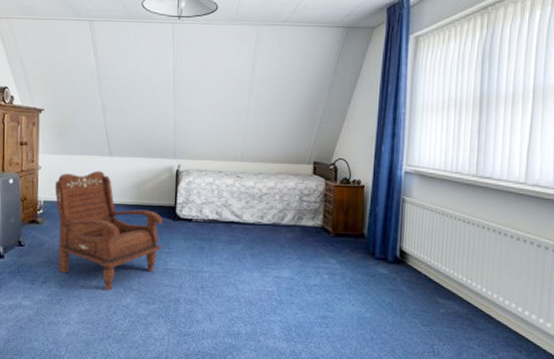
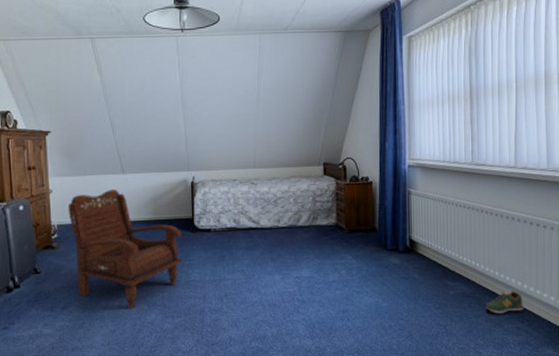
shoe: none [479,316,524,340] -> present [485,290,524,314]

